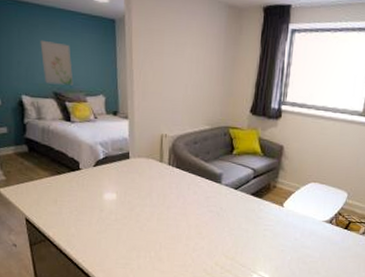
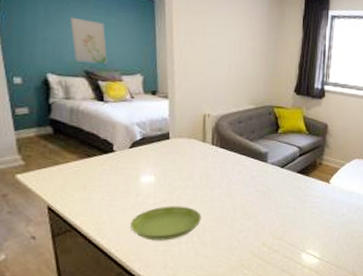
saucer: none [95,222,159,255] -> present [130,206,202,241]

